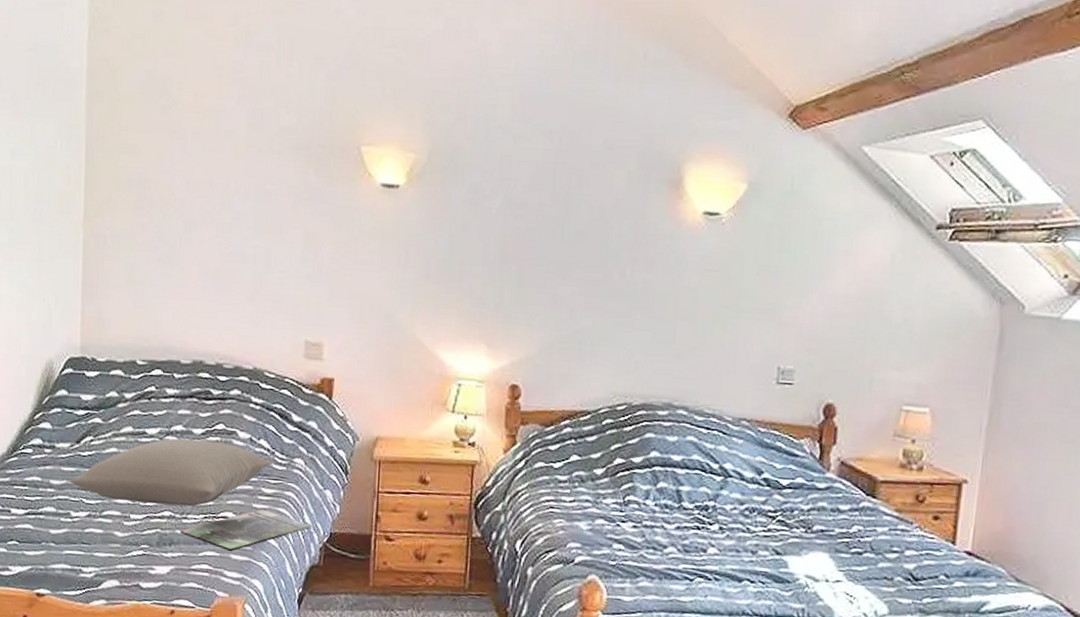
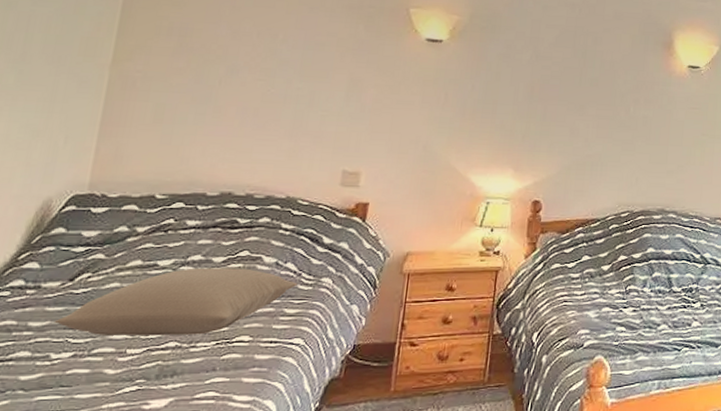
magazine: present [180,508,311,552] -> none [185,329,334,376]

